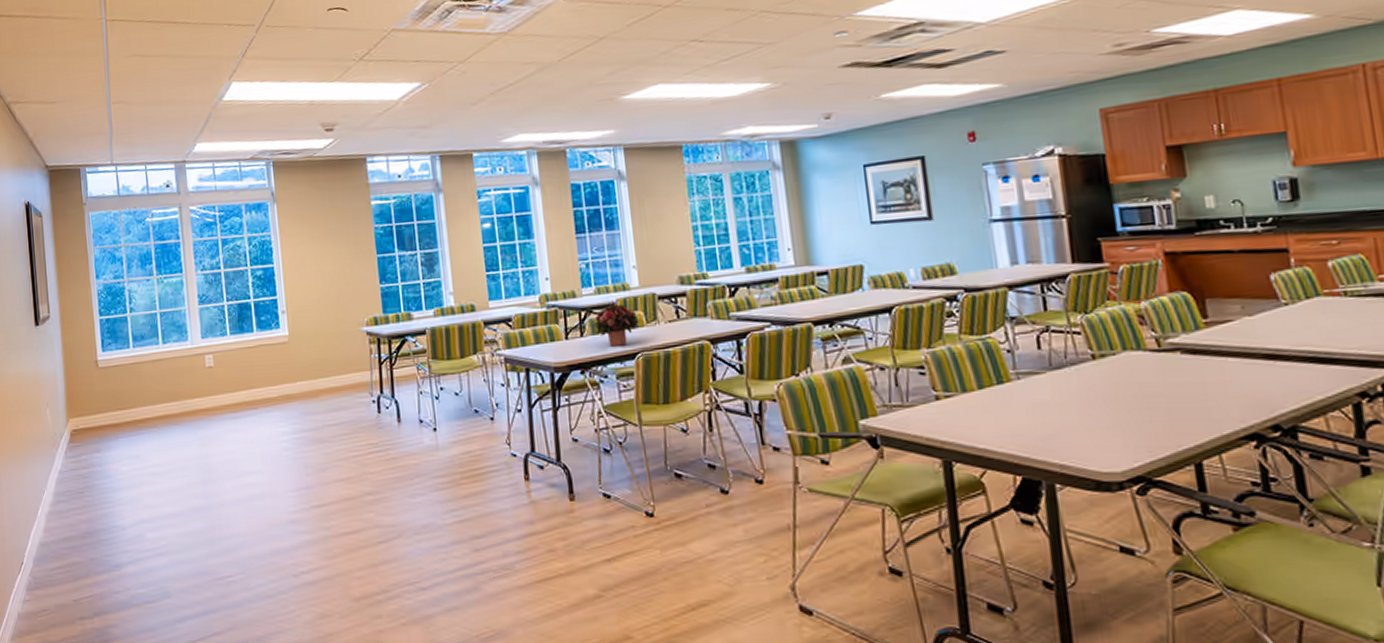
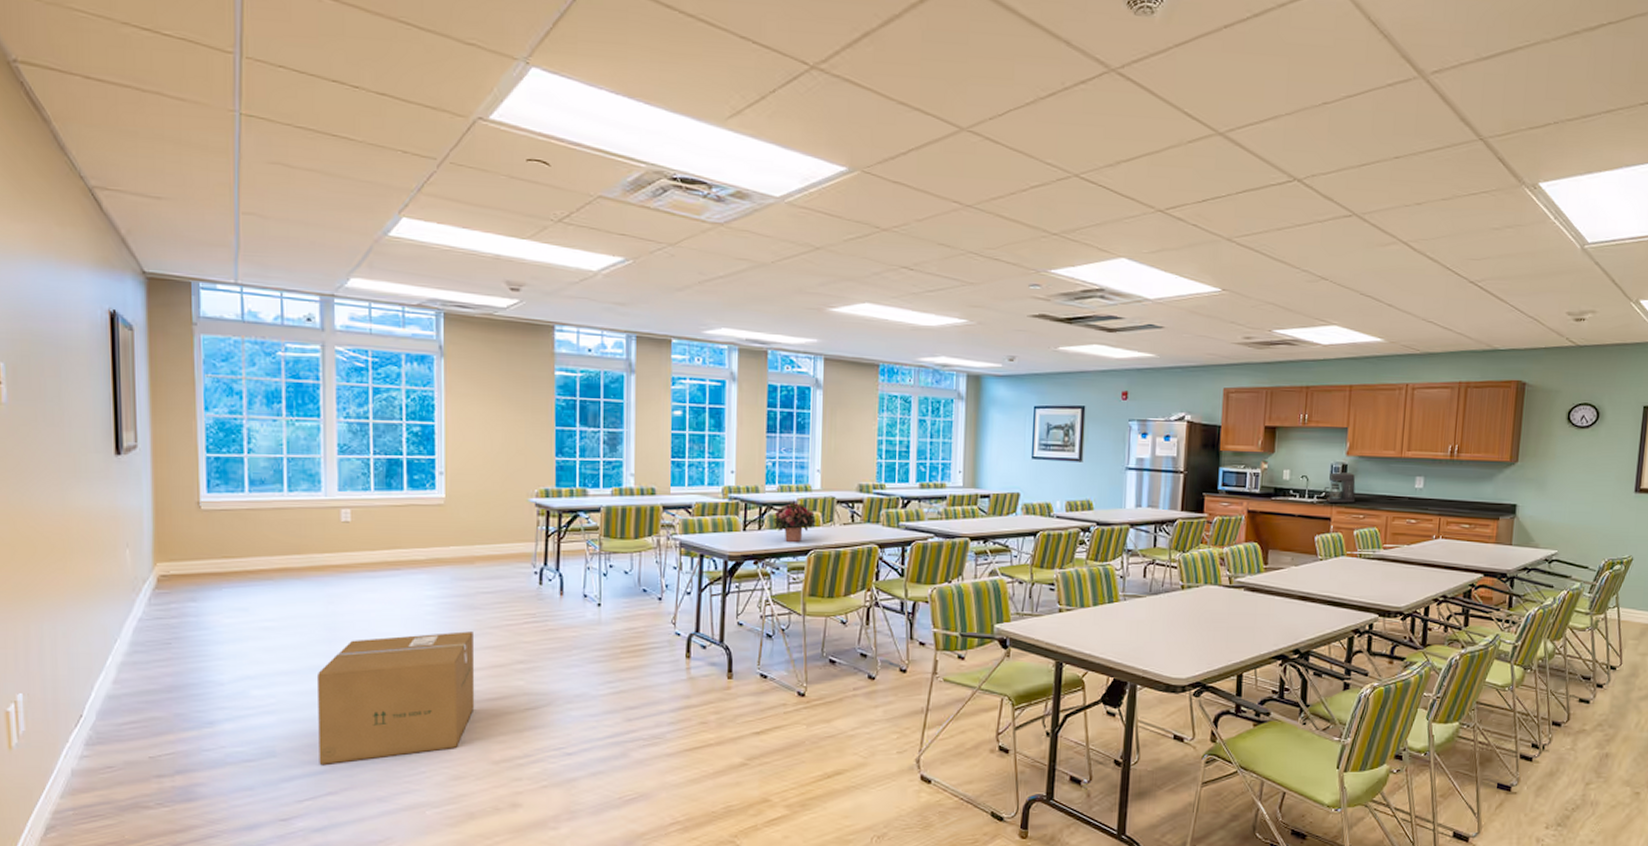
box: none [197,465,333,606] -> present [316,631,475,766]
coffee maker: none [1268,188,1321,229] -> present [1323,472,1356,503]

